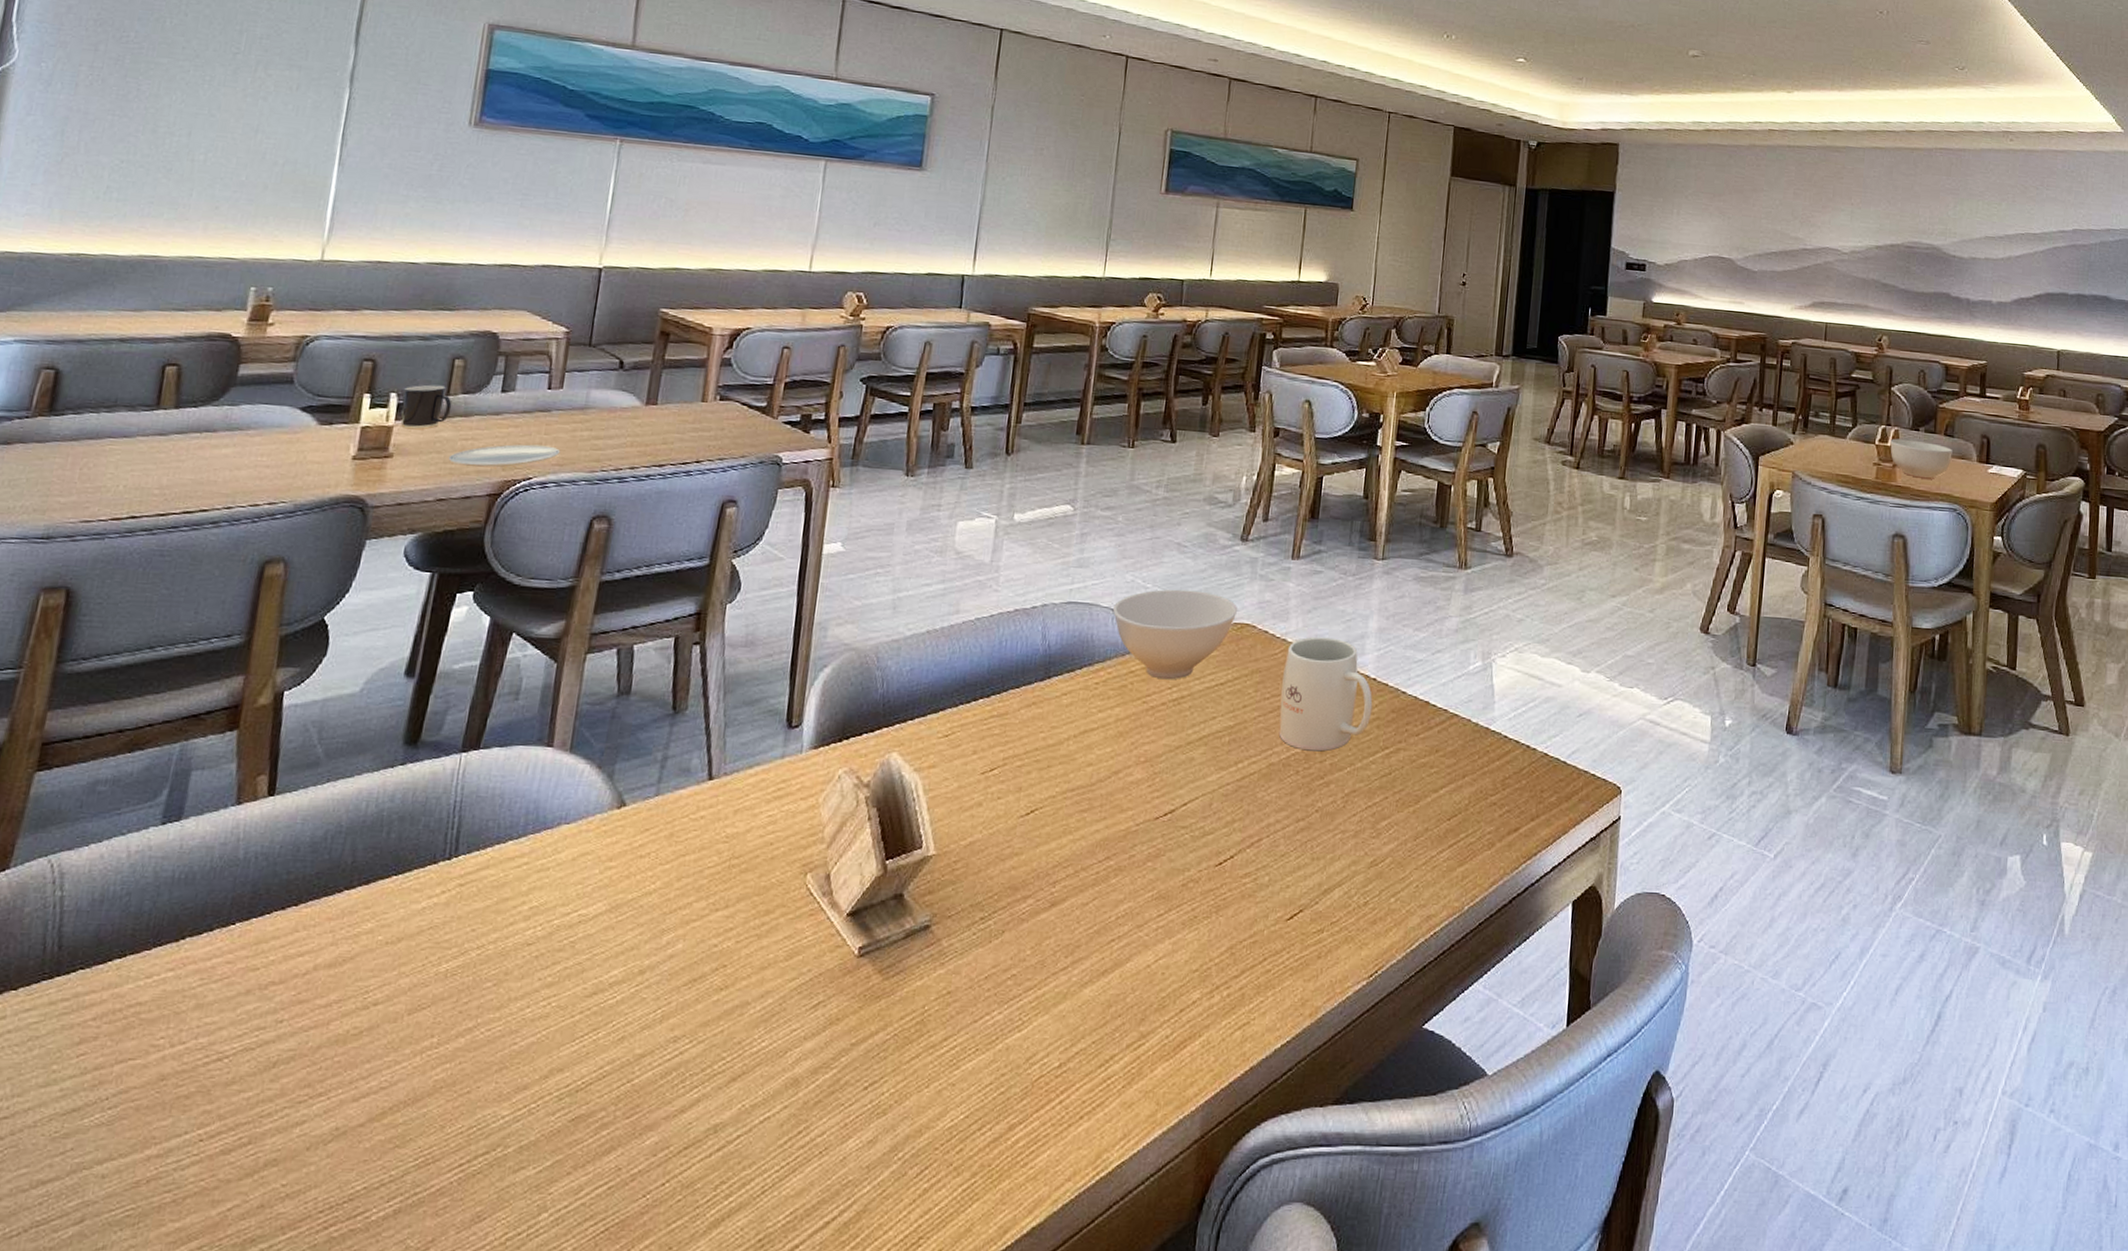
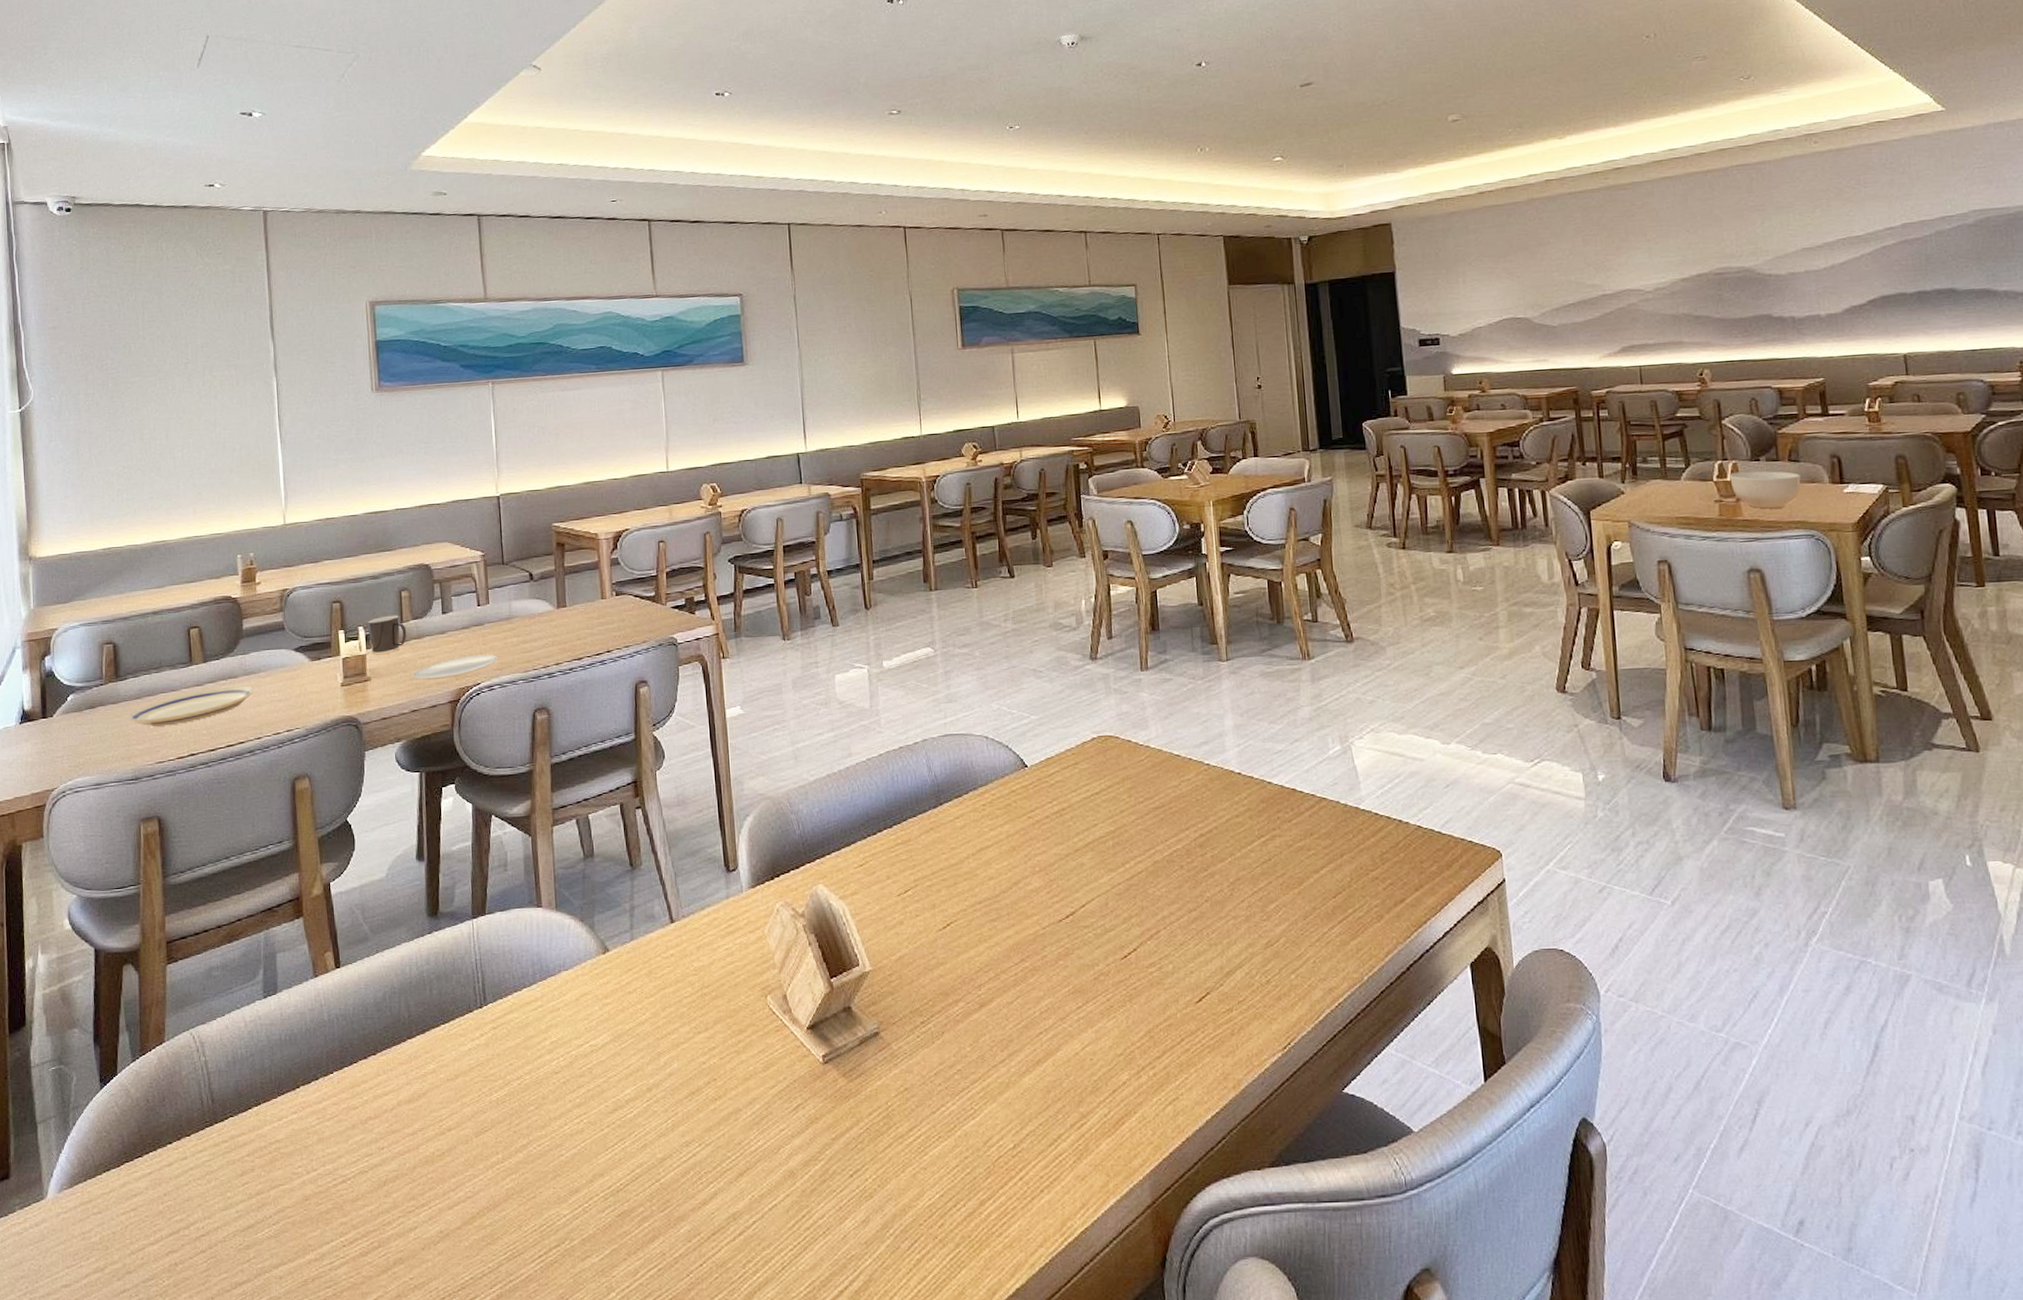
plate: none [53,440,237,479] -> present [127,685,255,727]
bowl: present [1112,589,1238,680] -> none [985,710,1100,795]
mug: present [1278,637,1373,752] -> none [1151,739,1243,847]

